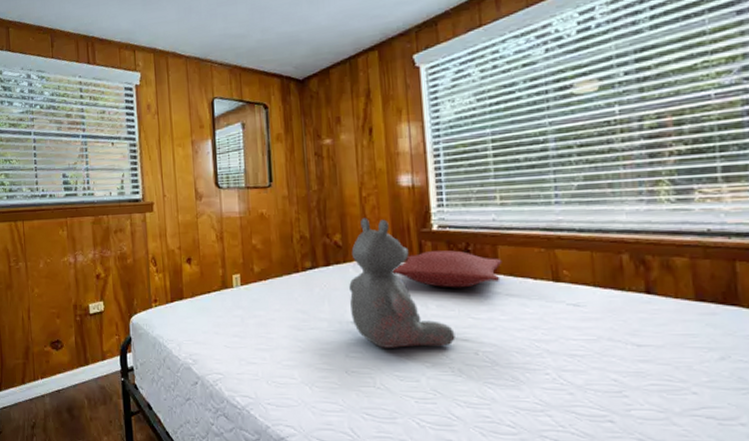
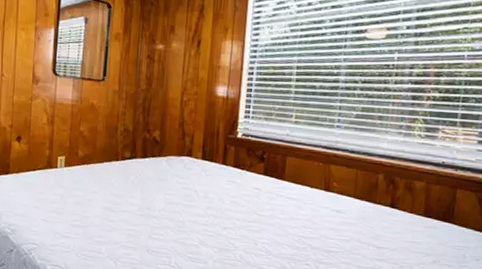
teddy bear: present [349,217,455,348] -> none [159,119,242,236]
pillow: present [392,250,502,288] -> none [199,155,289,189]

